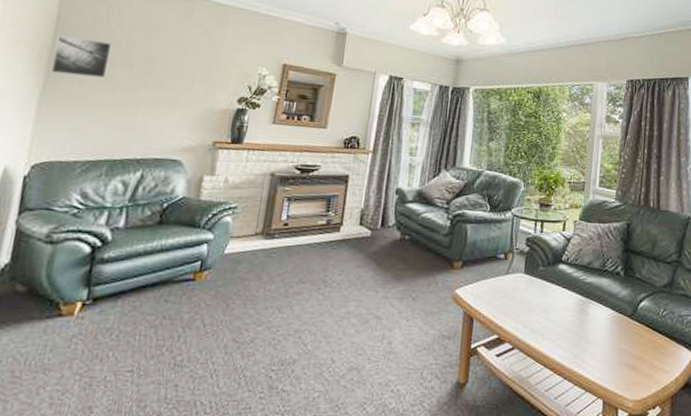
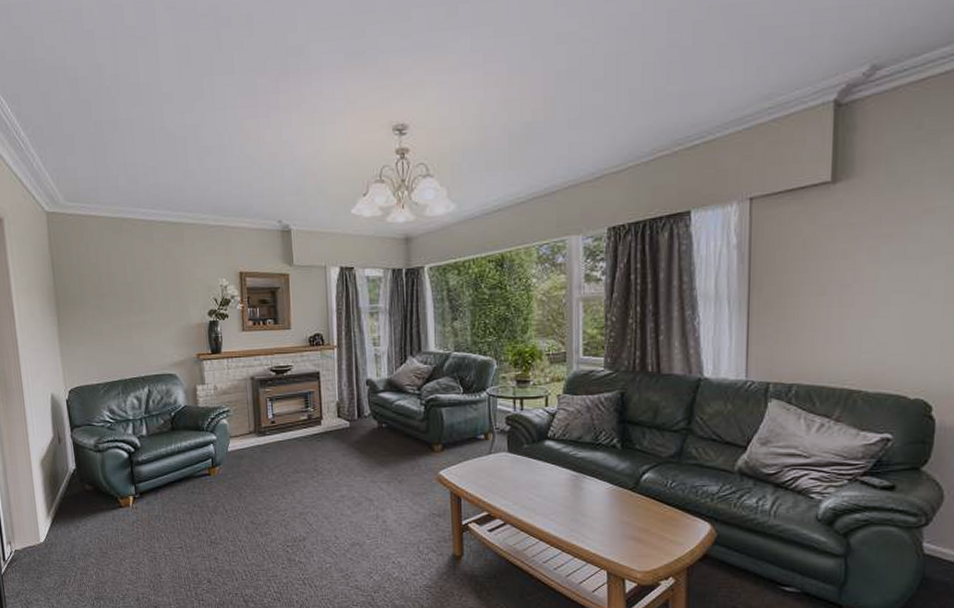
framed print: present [50,34,113,78] -> none [56,276,101,311]

